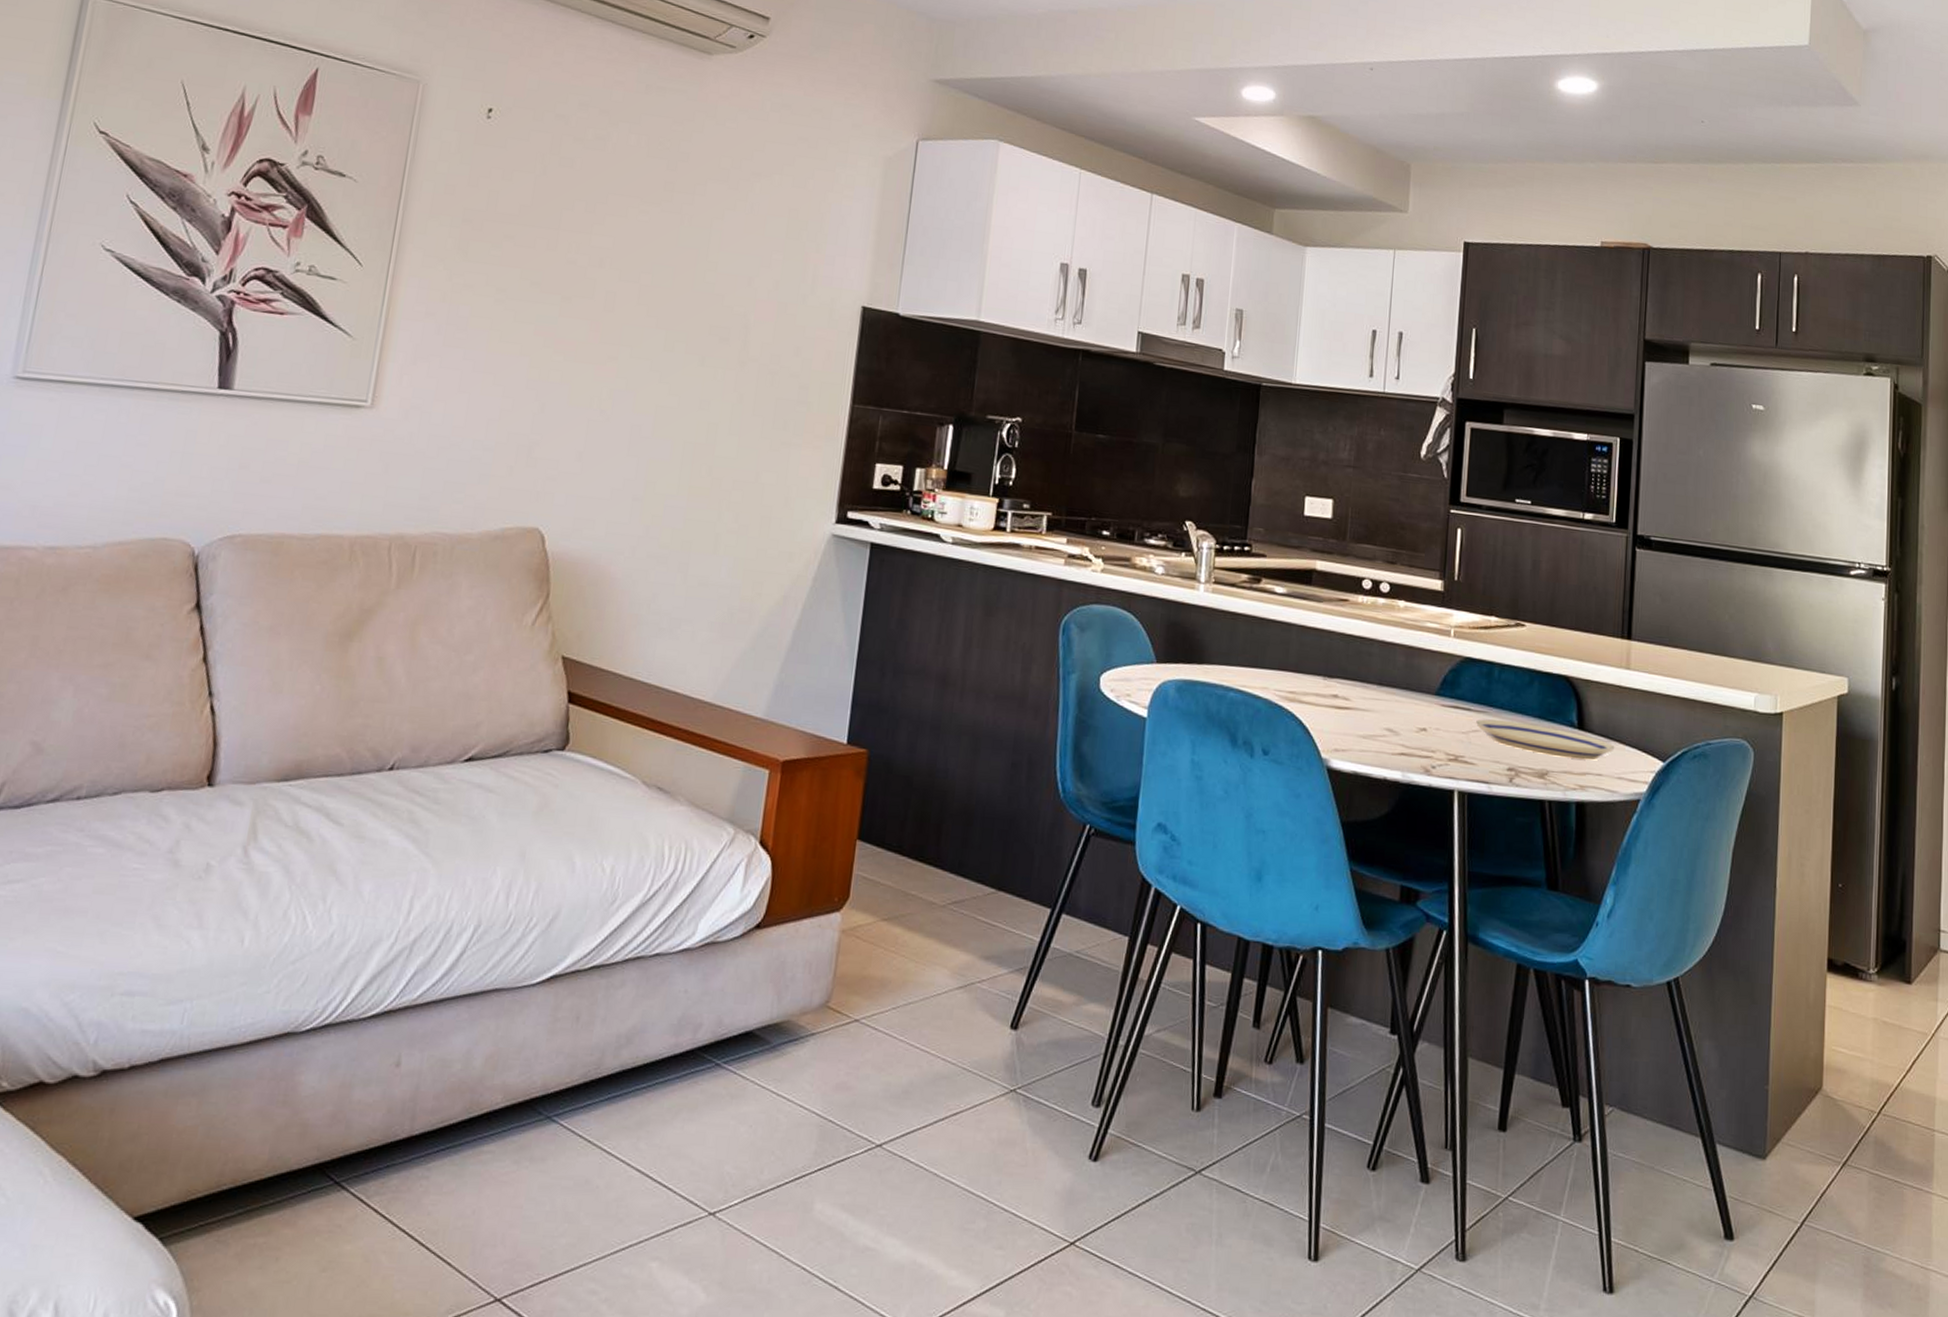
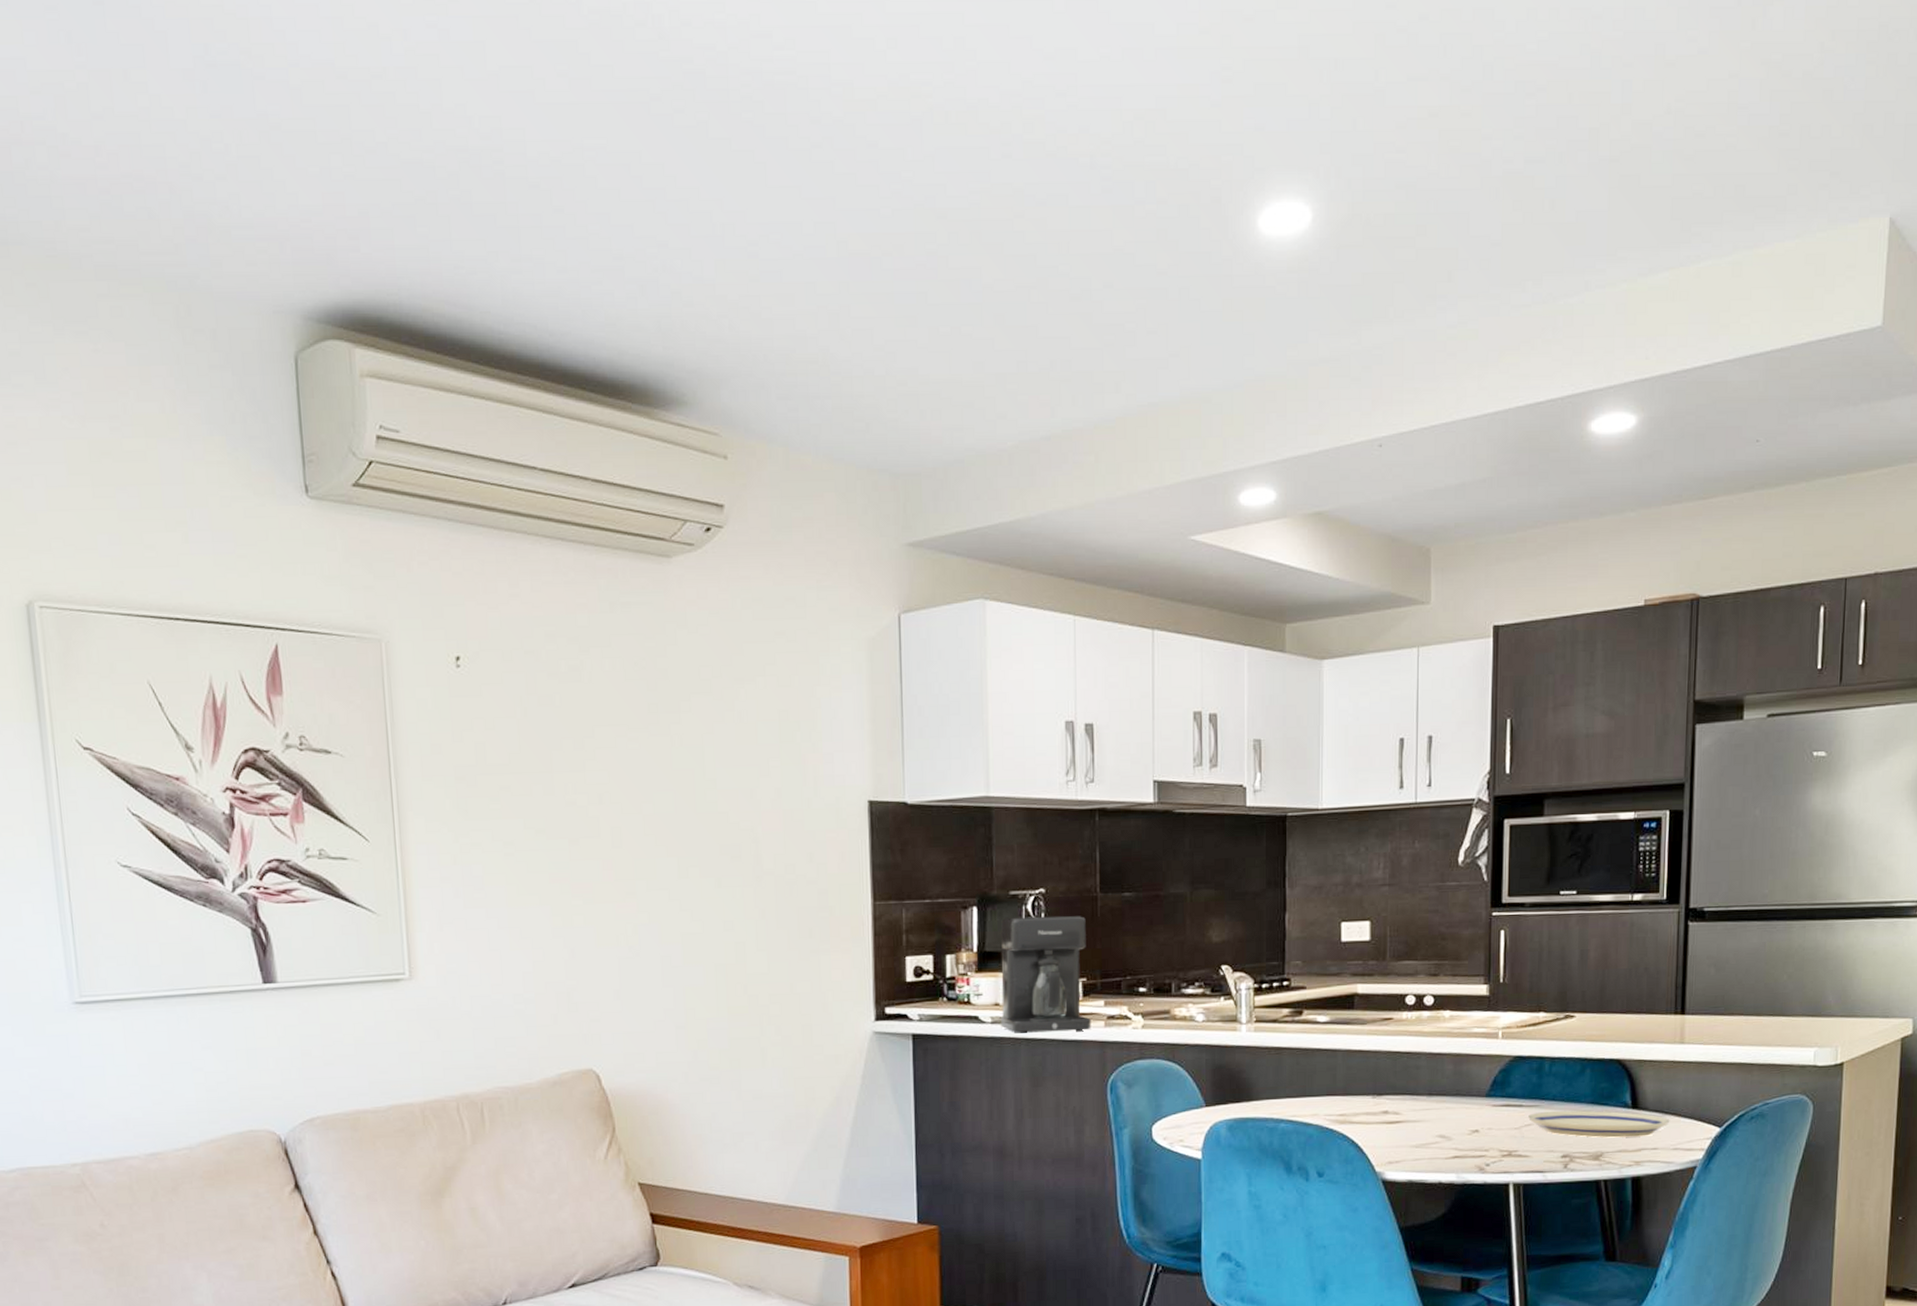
coffee maker: none [960,440,1058,566] -> present [1000,915,1091,1033]

